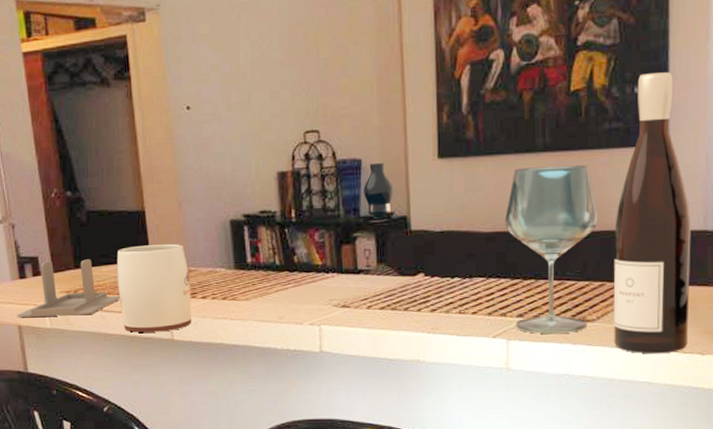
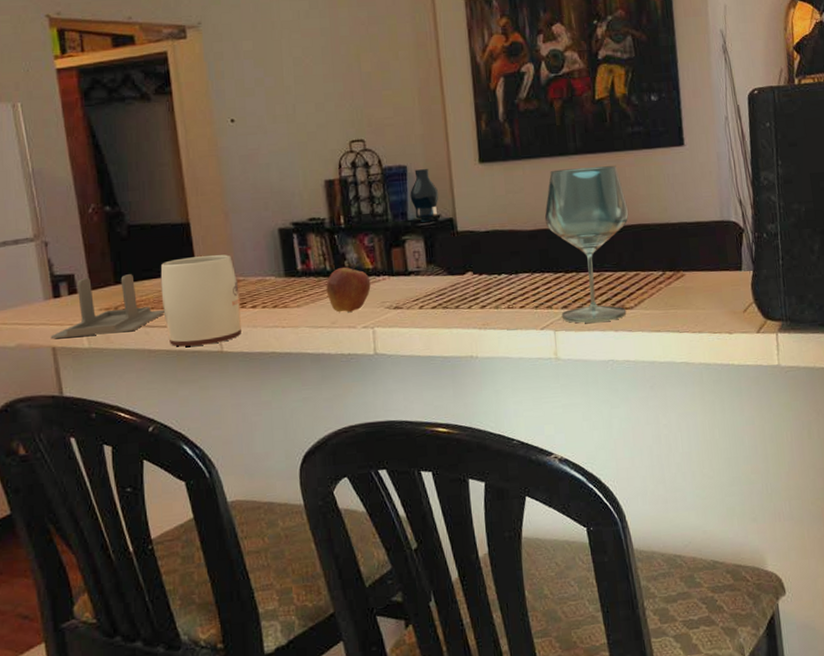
fruit: none [275,256,319,309] -> present [326,261,371,313]
bottle: present [613,72,691,354] -> none [643,82,717,336]

